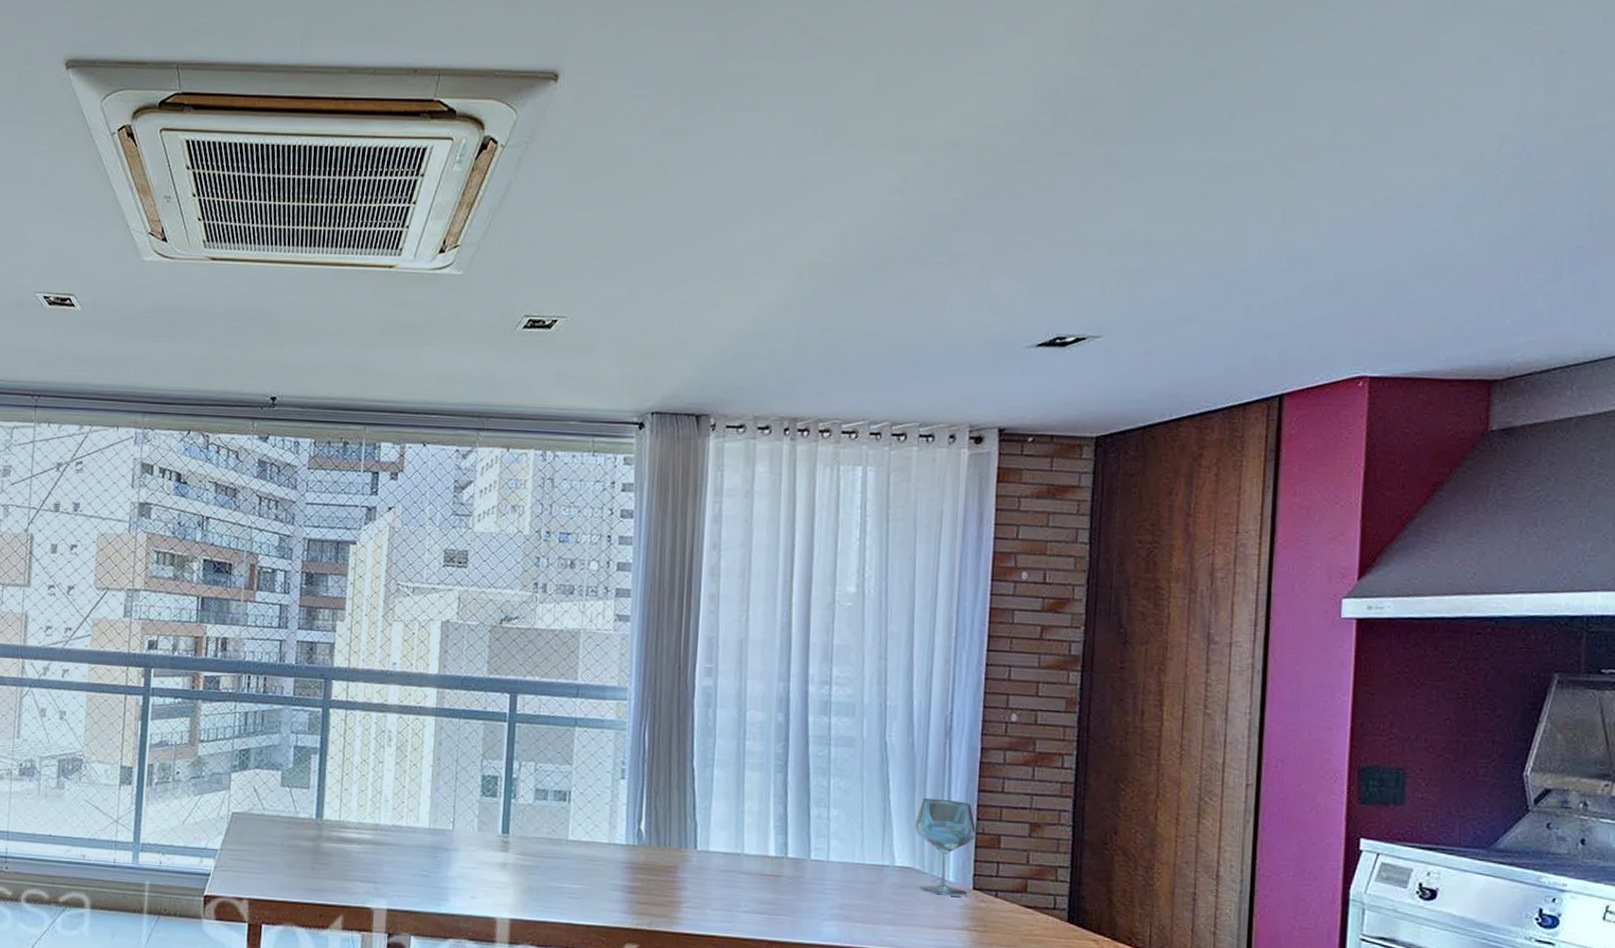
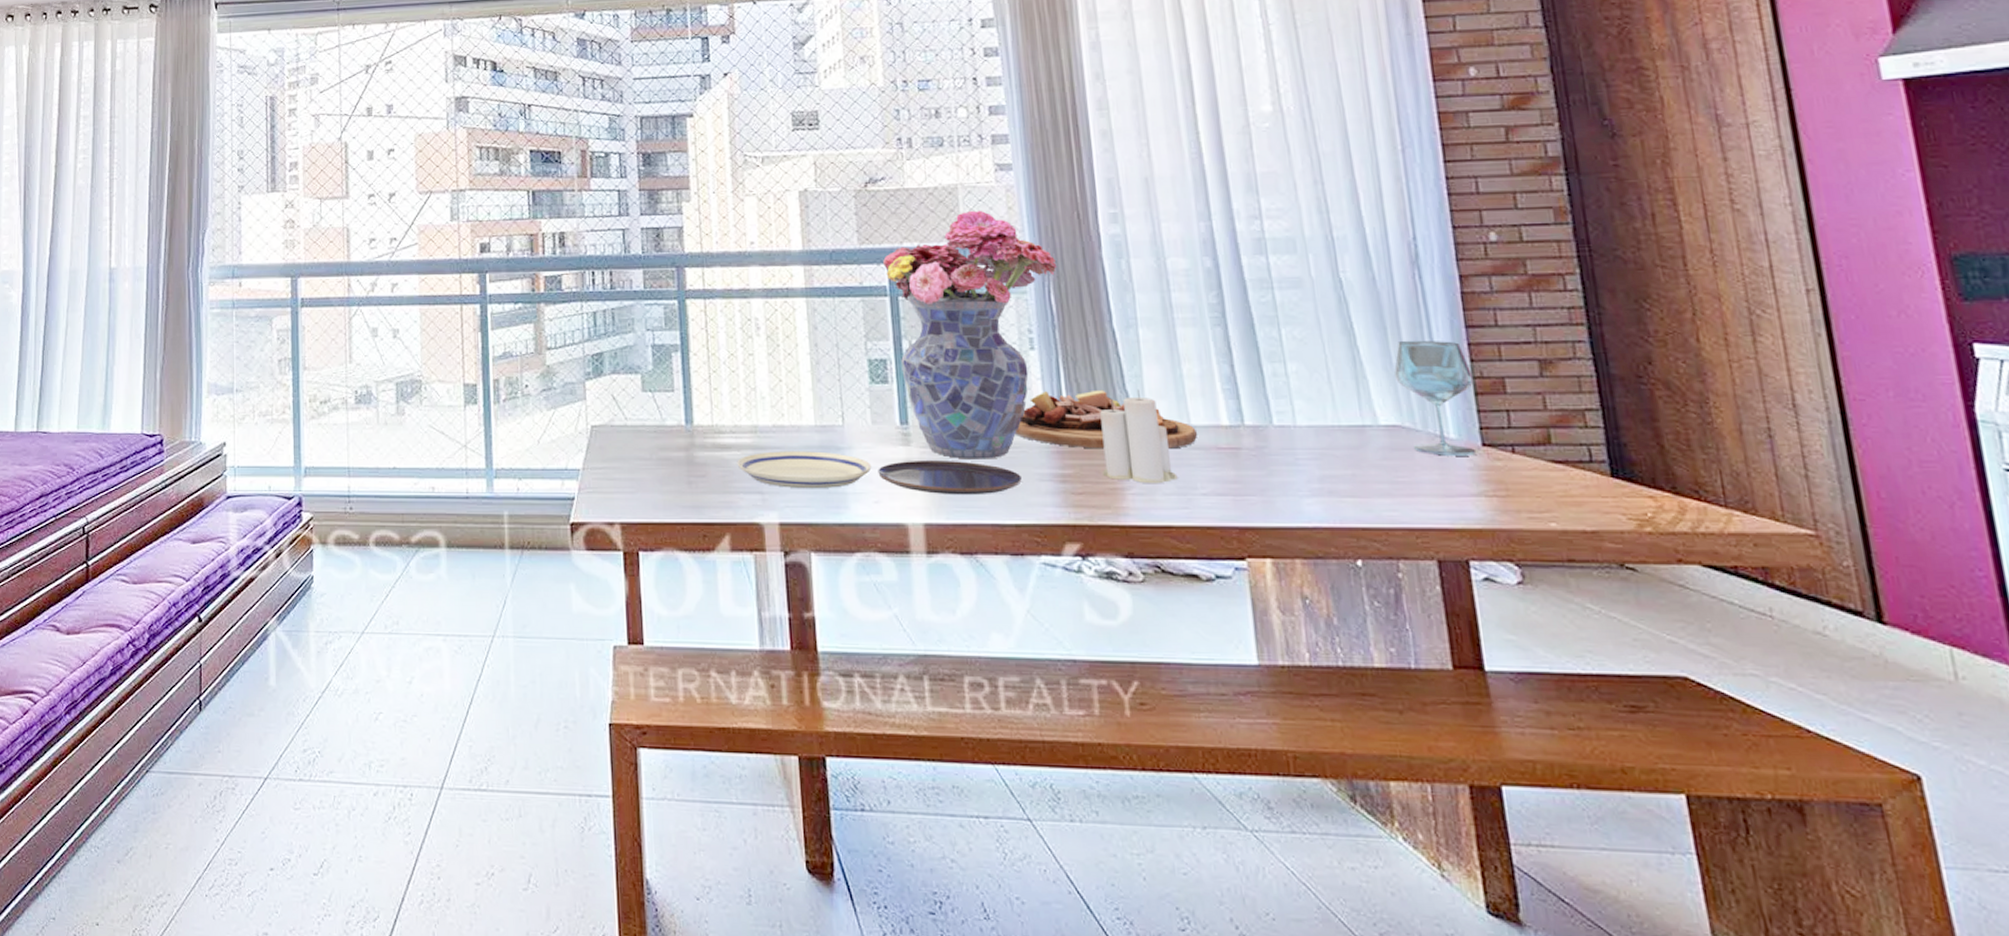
plate: none [357,847,473,883] -> present [737,451,872,489]
plate: none [477,865,597,898] -> present [878,459,1022,495]
flower arrangement: none [507,653,655,869] -> present [883,210,1057,459]
food platter: none [597,815,748,872] -> present [1014,389,1197,449]
candle: none [665,820,726,901] -> present [1100,389,1178,484]

